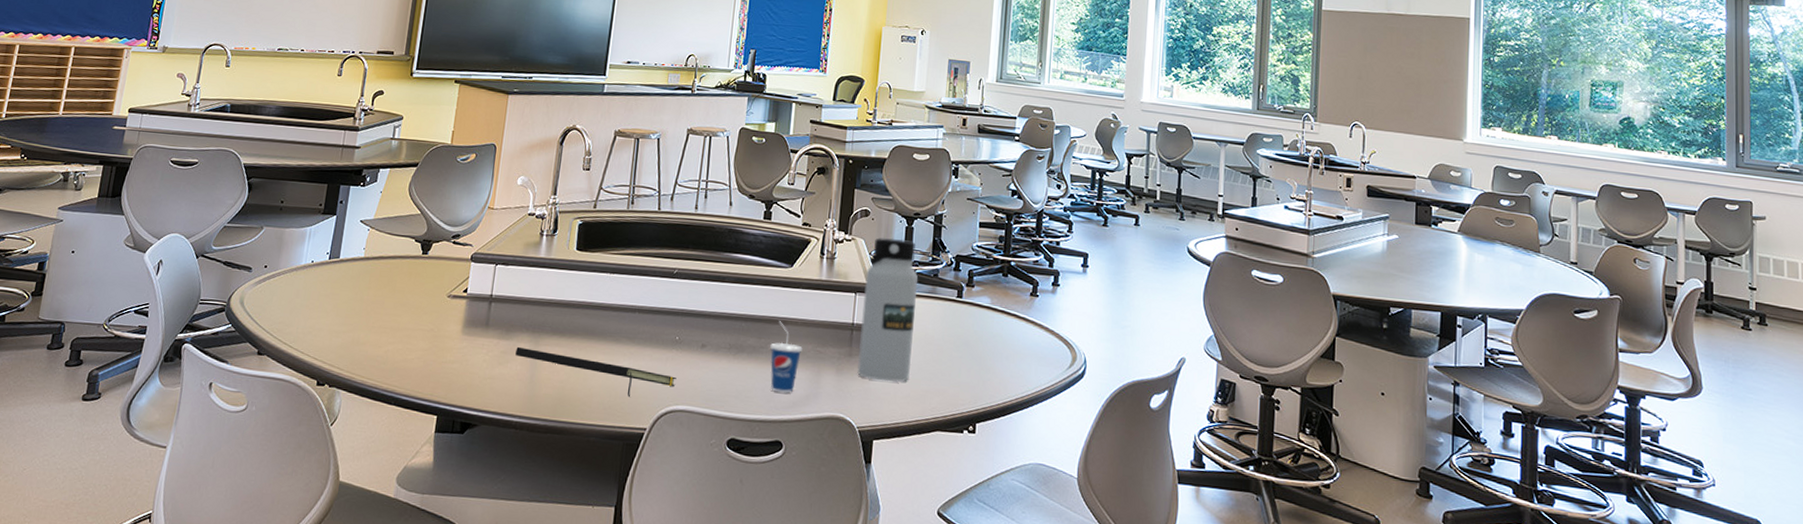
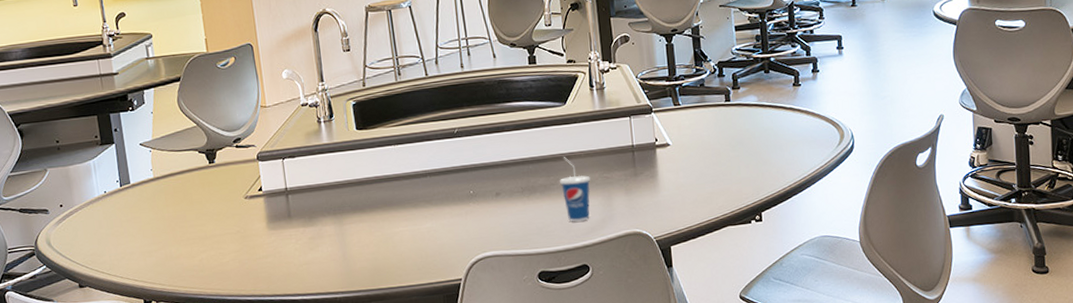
notepad: present [515,346,677,396] -> none [323,227,479,254]
water bottle: present [857,238,918,382] -> none [636,57,694,193]

